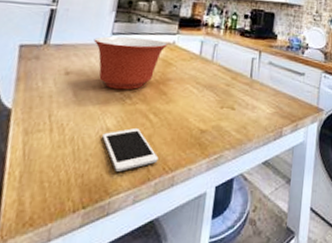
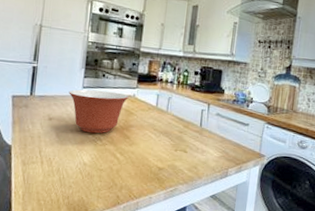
cell phone: present [102,128,159,172] -> none [81,164,126,196]

